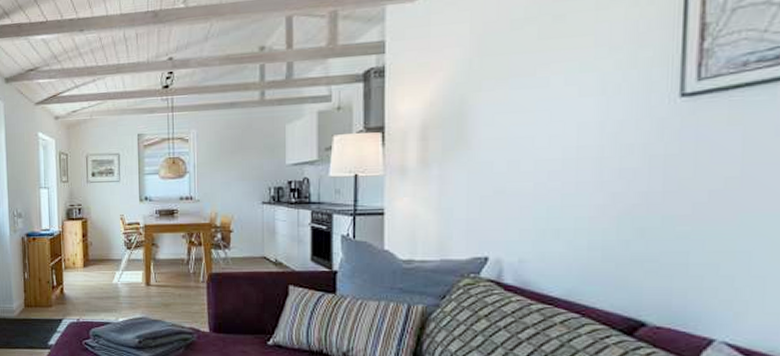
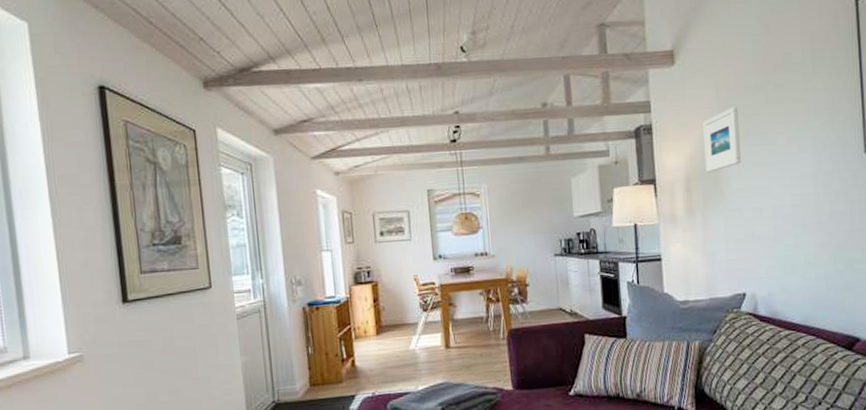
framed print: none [449,44,498,120] -> present [703,107,741,173]

